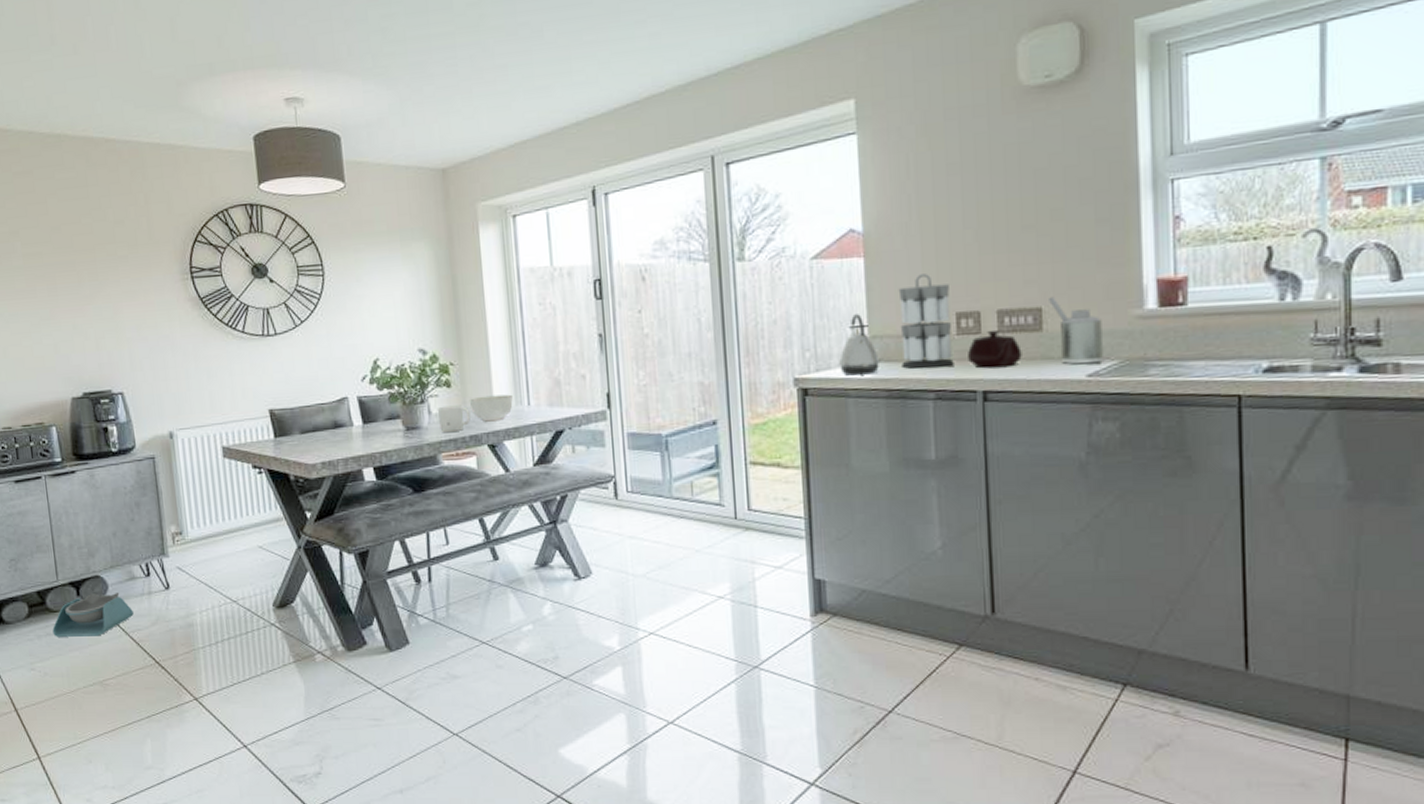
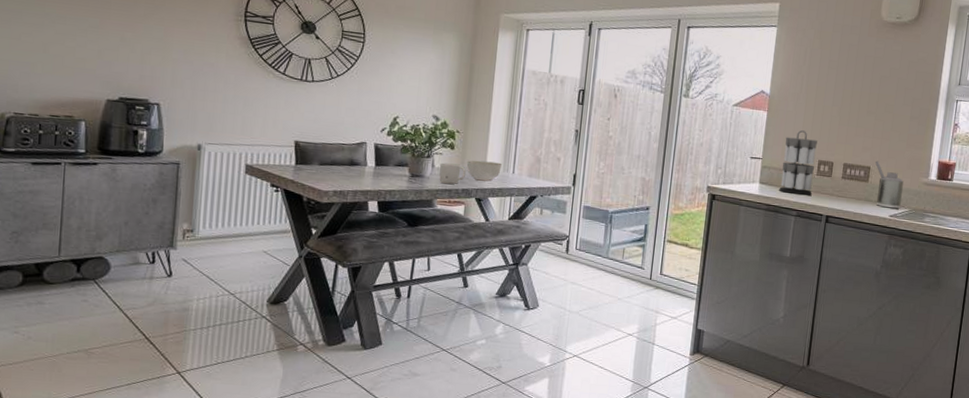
pet bowl: present [52,591,134,637] -> none [44,272,132,310]
kettle: present [839,313,881,376] -> none [739,148,766,192]
teapot: present [968,329,1022,369] -> none [821,176,854,202]

